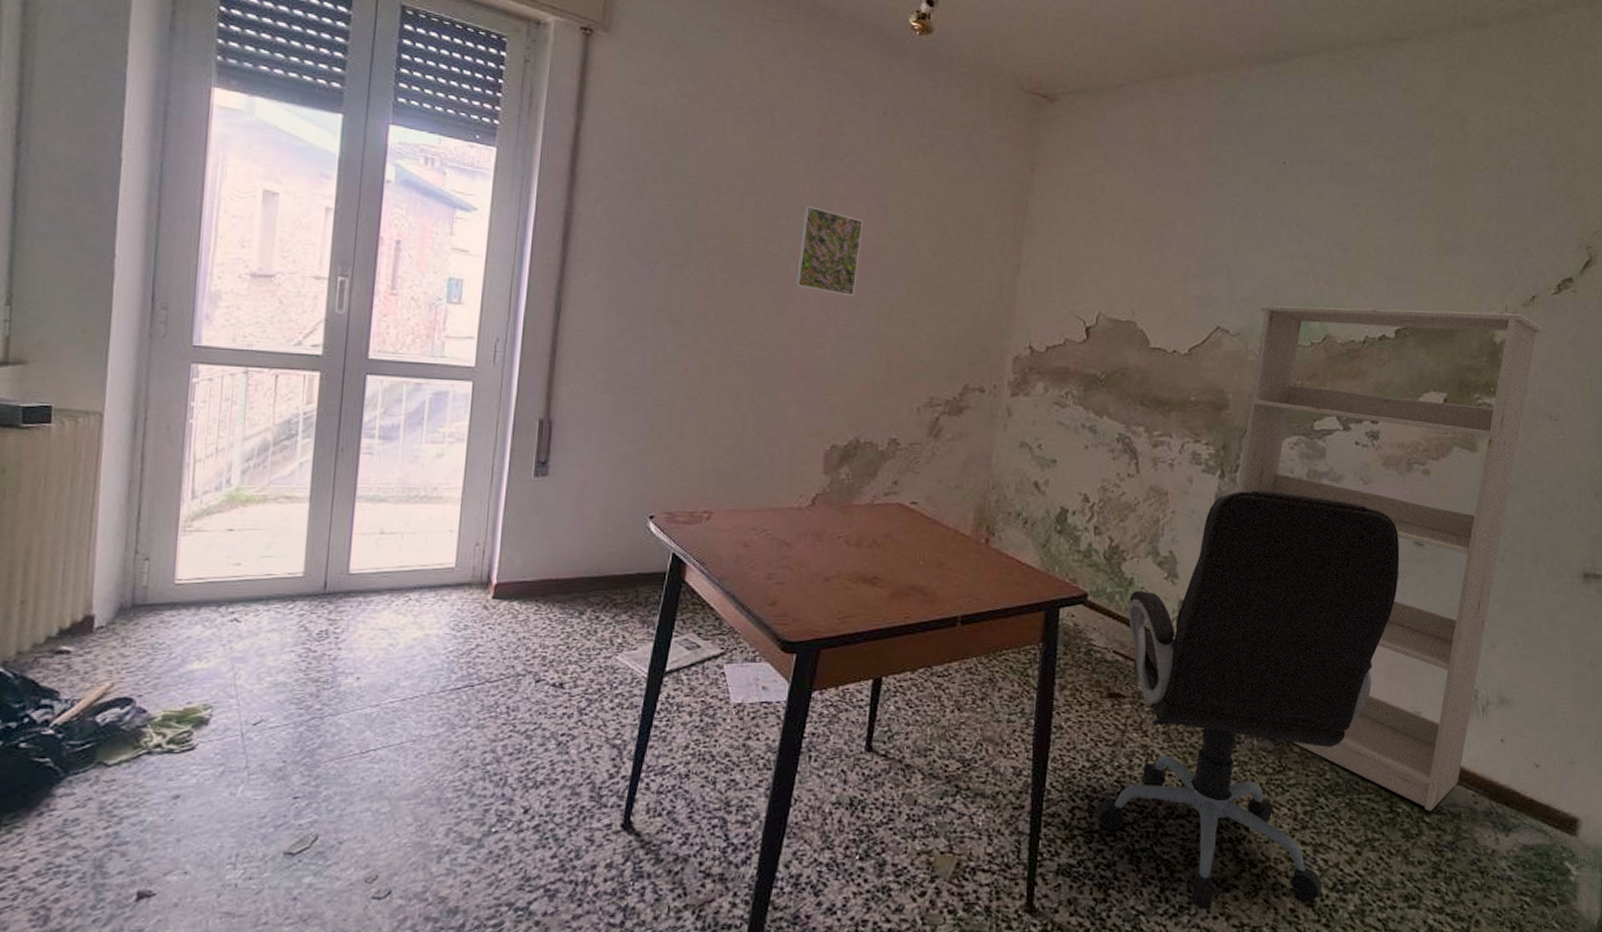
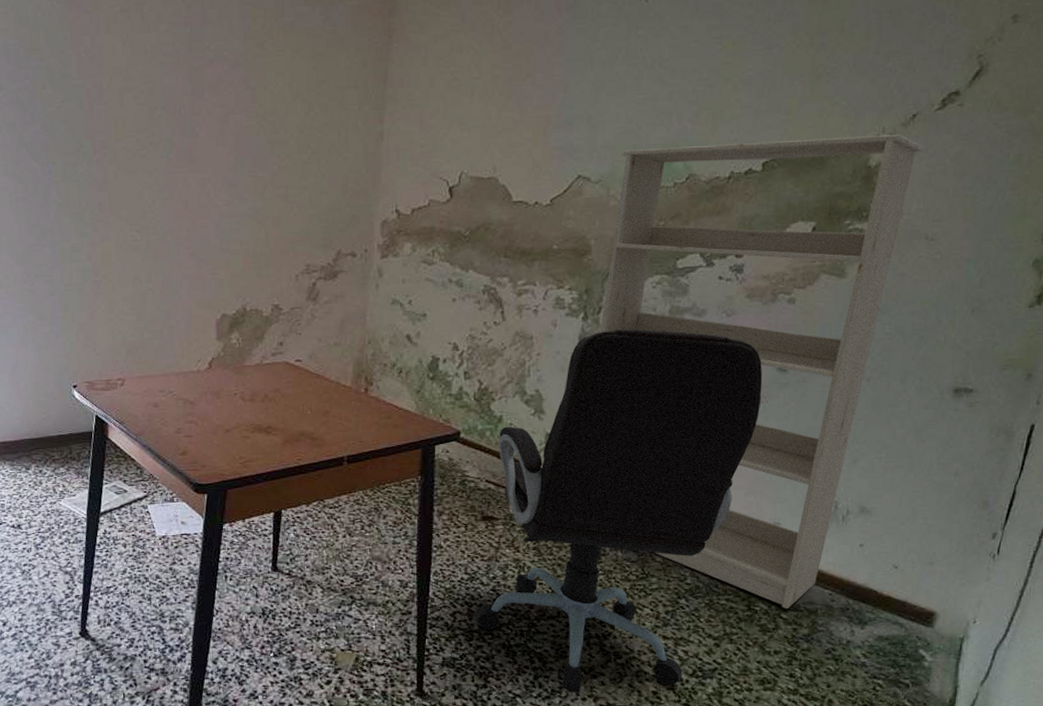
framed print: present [794,206,863,296] -> none [176,96,233,178]

